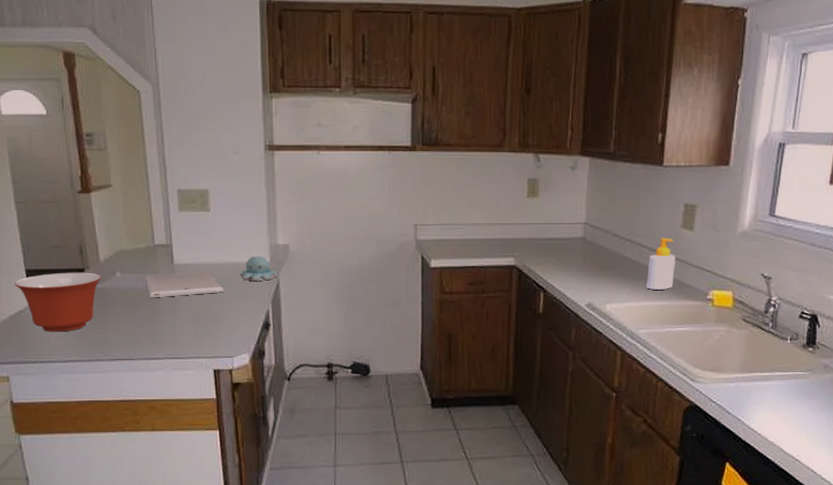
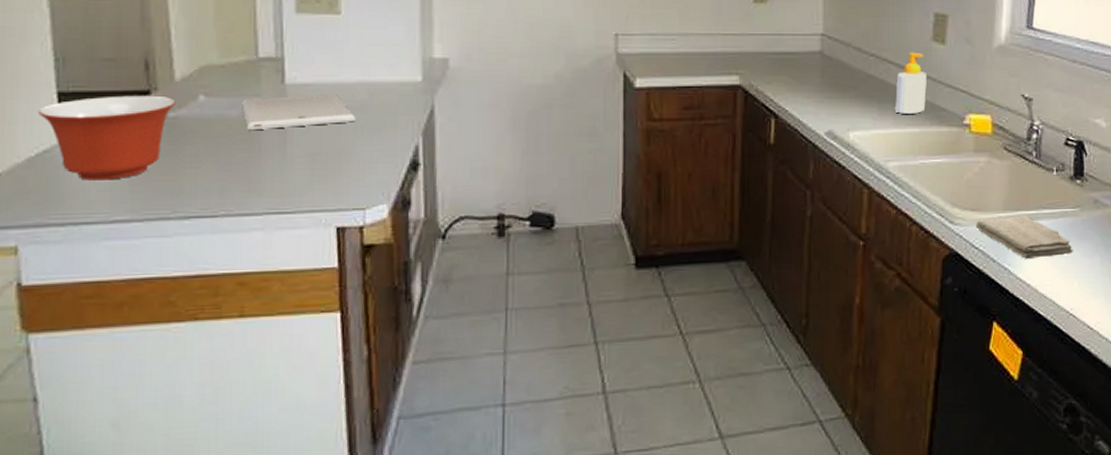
candle: present [240,255,278,281] -> none [380,73,433,106]
washcloth: none [714,377,802,412] -> present [975,215,1073,259]

